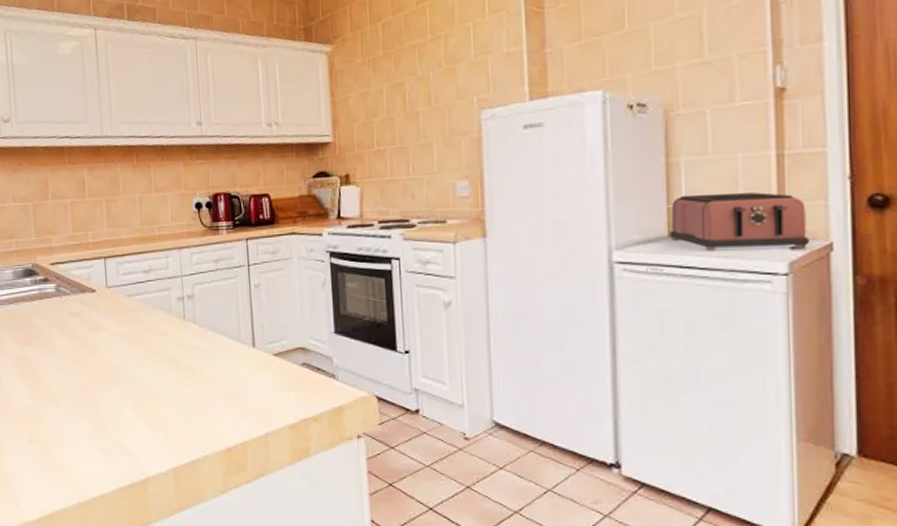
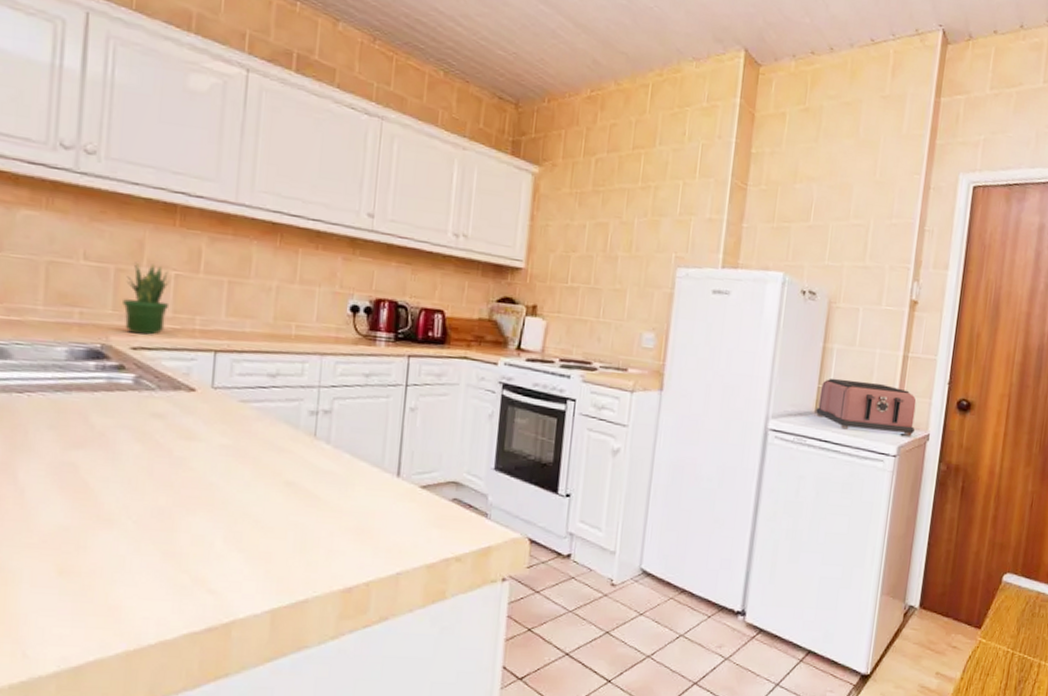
planter: none [40,196,70,252] -> present [123,262,170,335]

